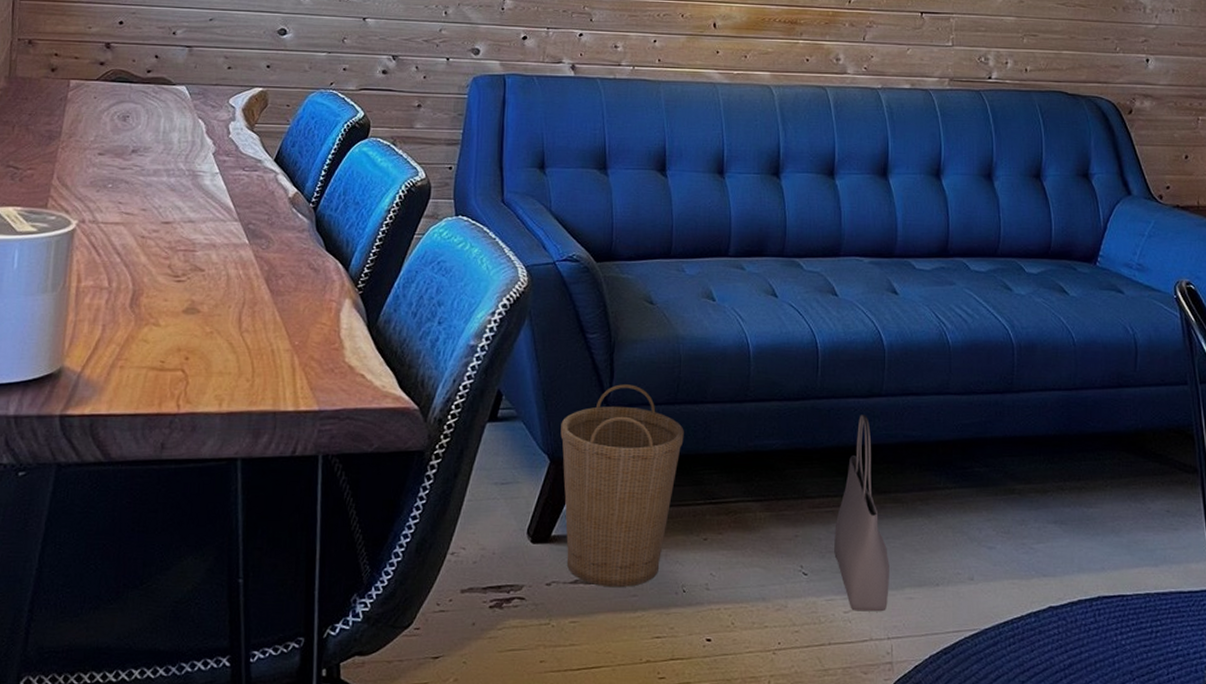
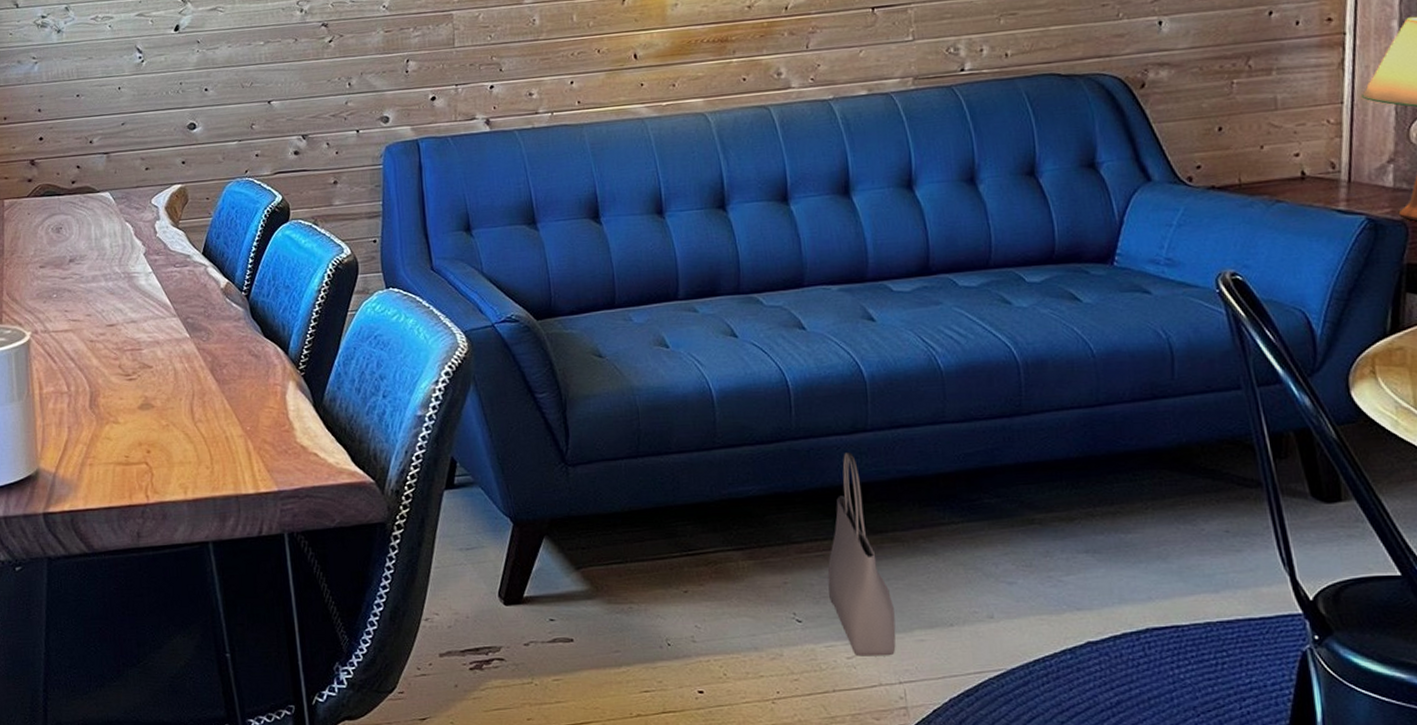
basket: present [560,384,684,588] -> none [520,441,651,645]

